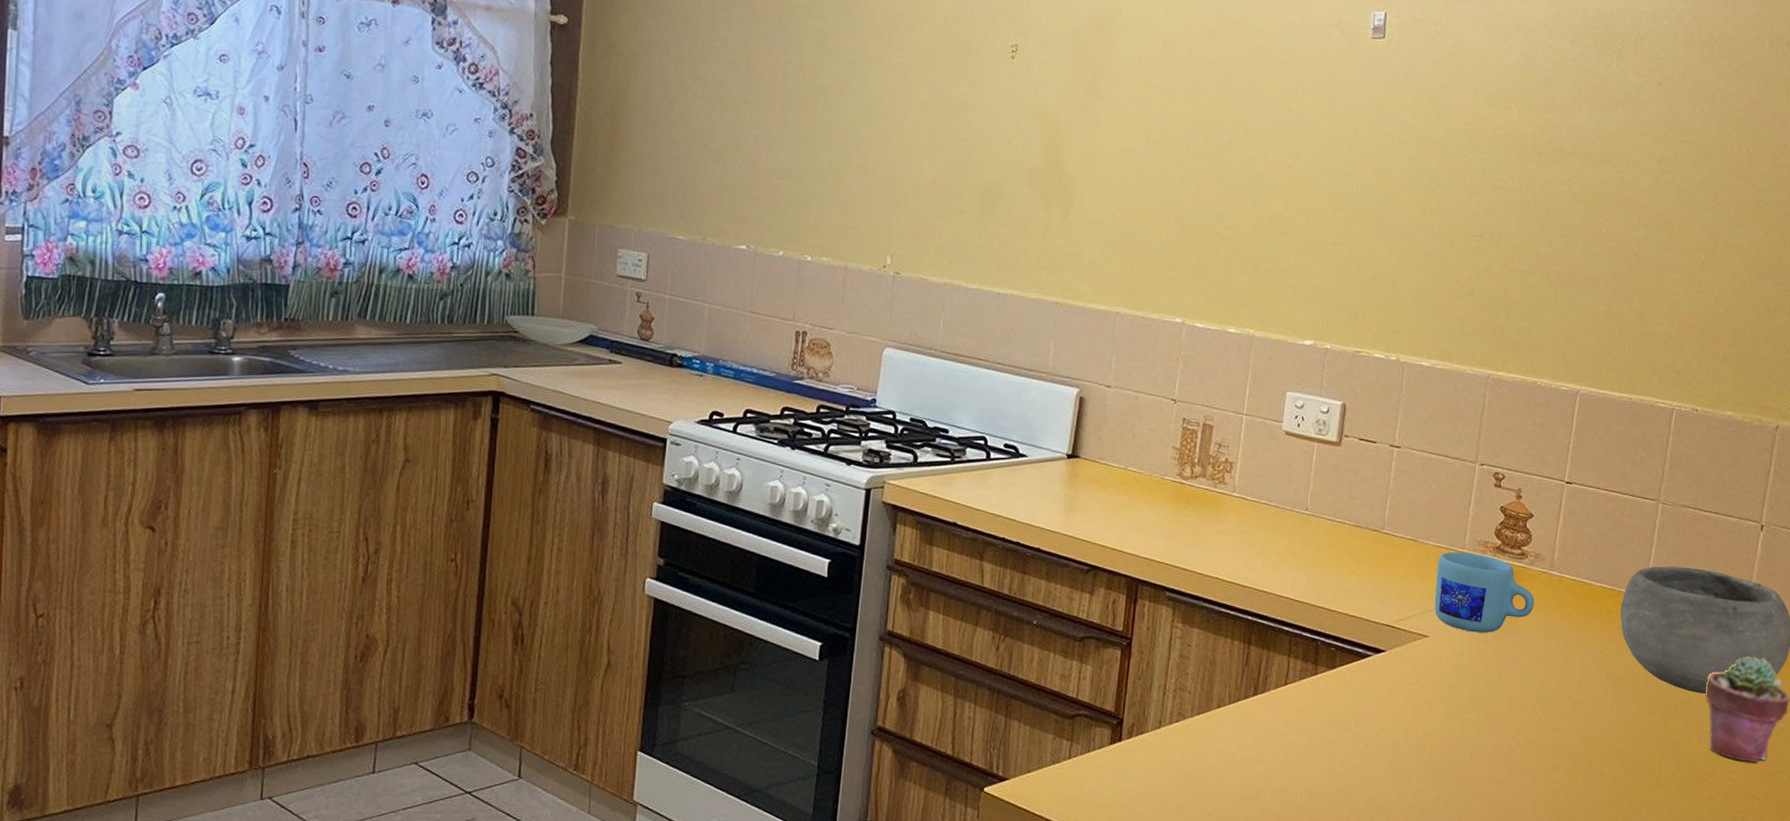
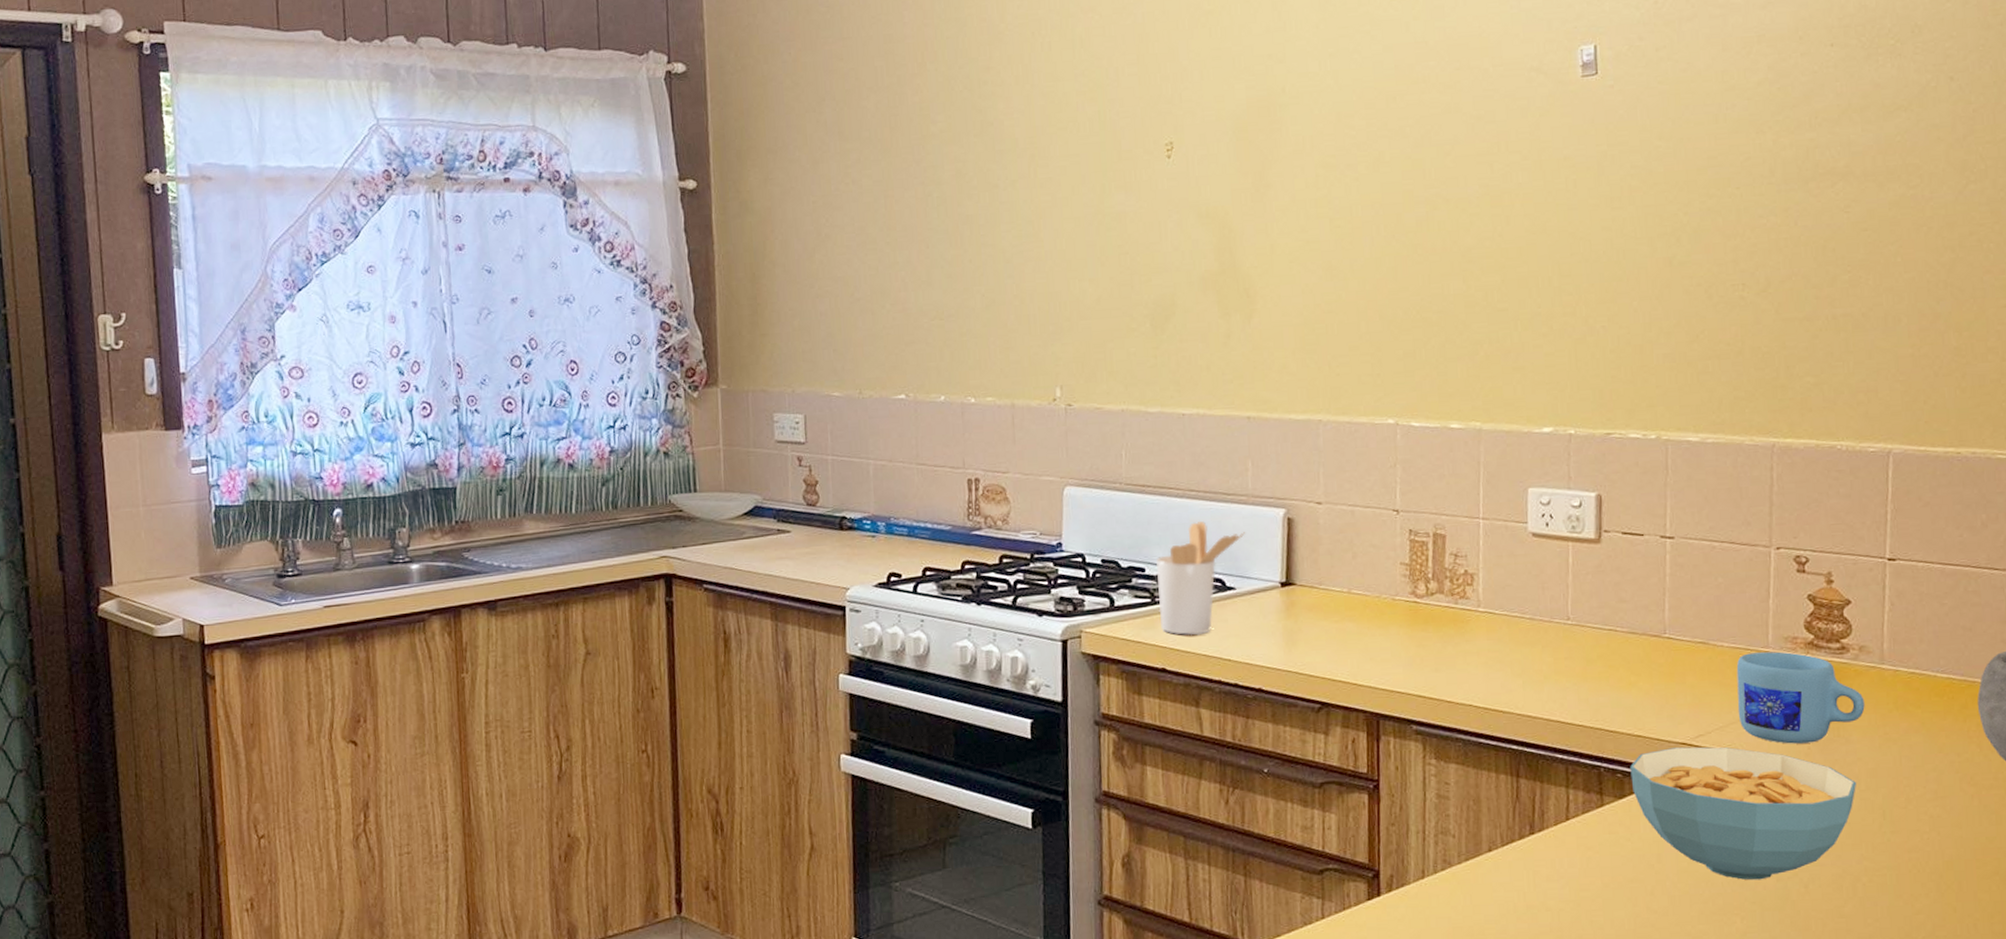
utensil holder: none [957,392,1042,496] -> present [1156,521,1246,636]
cereal bowl: none [1342,628,1521,747] -> present [1630,746,1857,880]

